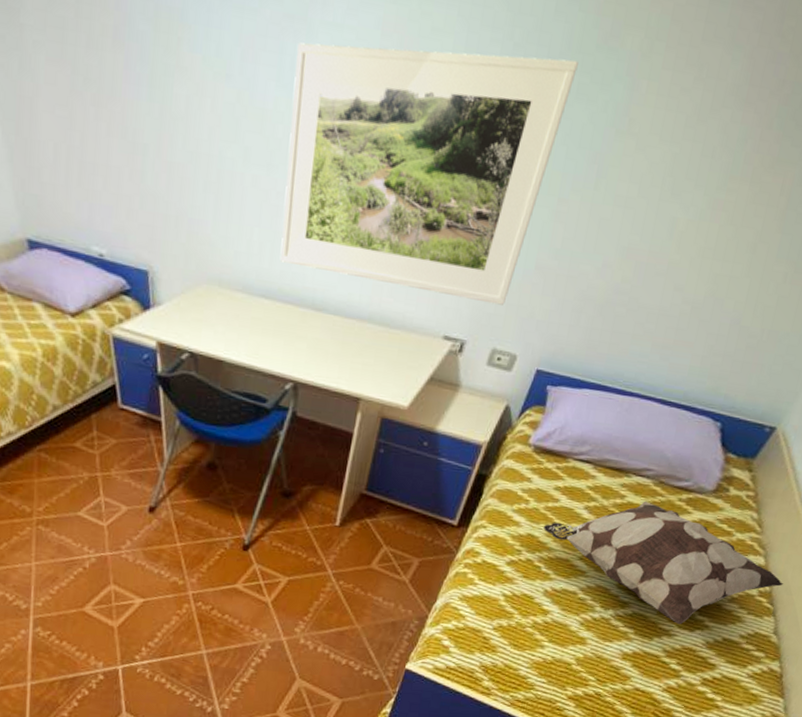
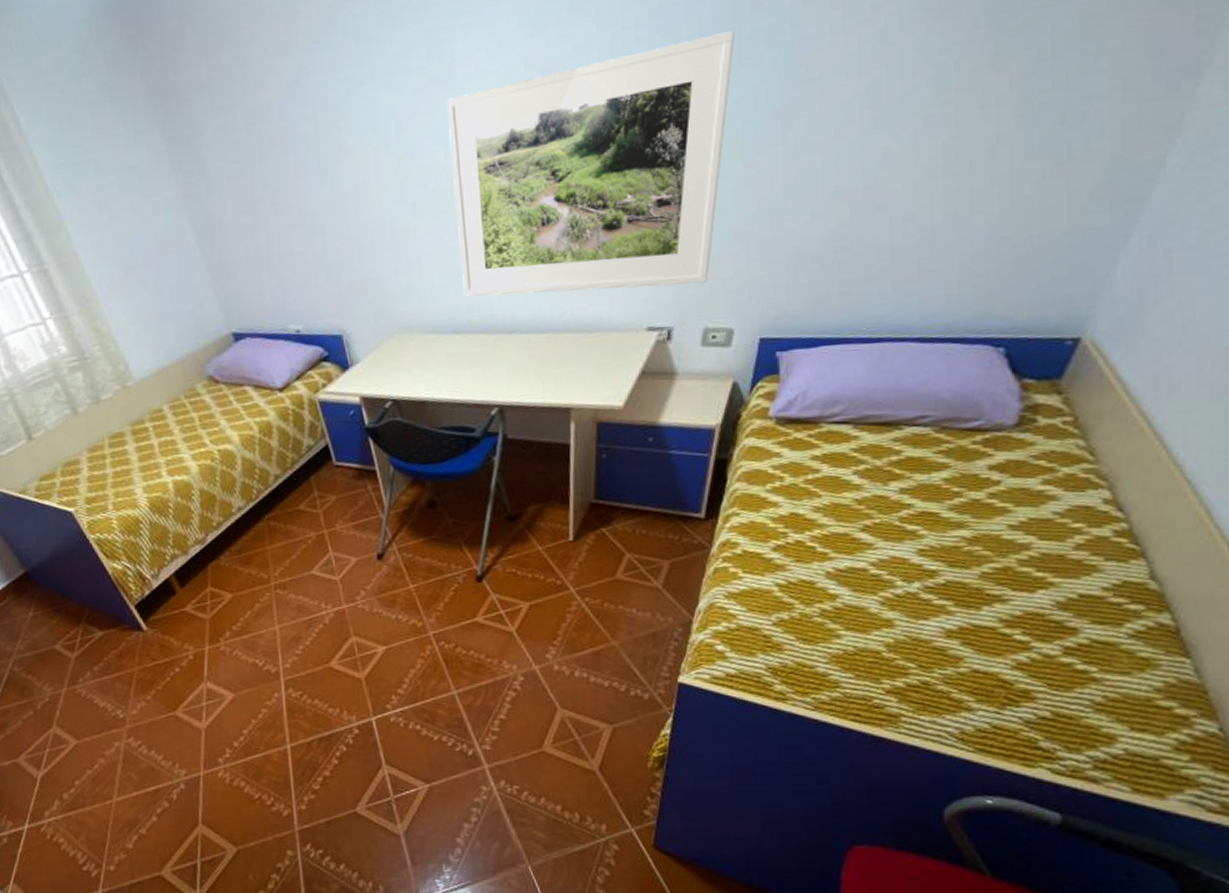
decorative pillow: present [543,501,783,624] -> none [807,452,1146,586]

